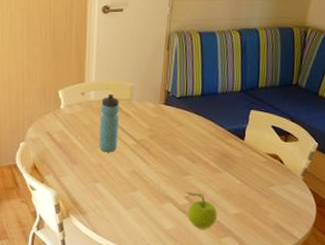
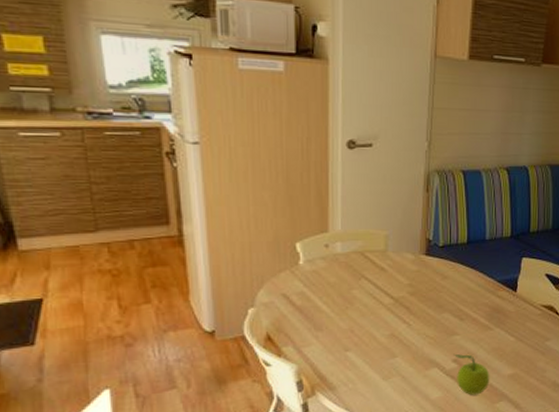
water bottle: present [99,94,120,152] -> none [349,245,373,315]

